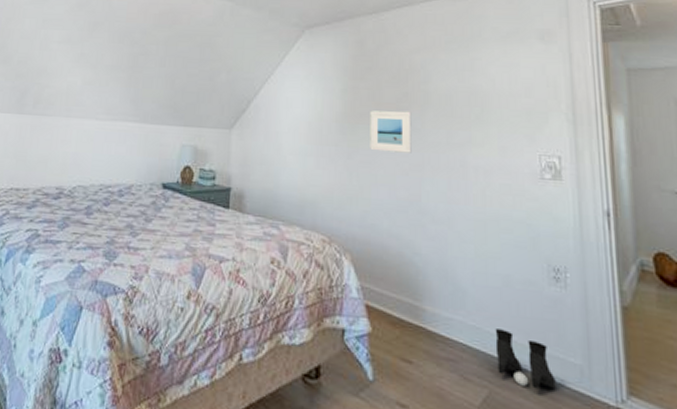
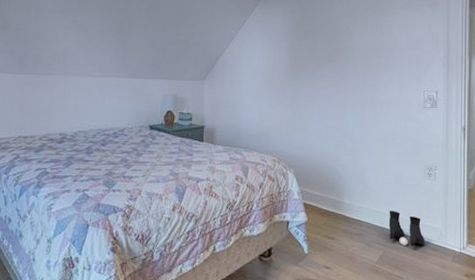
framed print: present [370,110,412,153] -> none [308,62,339,93]

